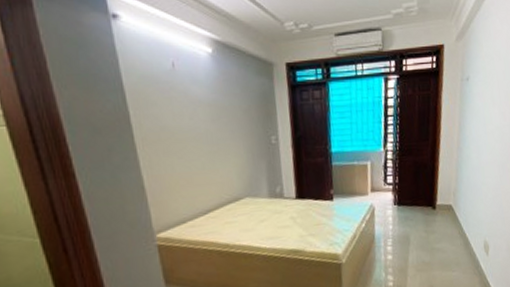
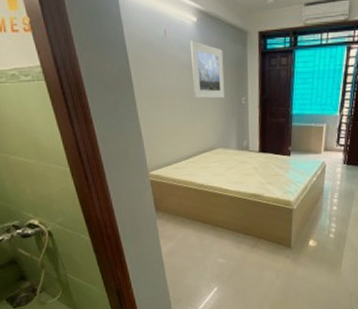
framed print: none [204,73,251,140] -> present [189,40,226,99]

